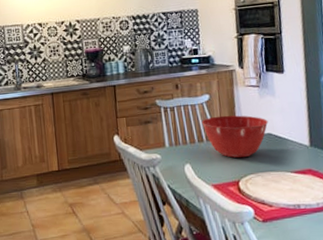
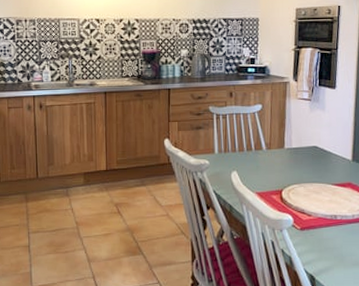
mixing bowl: present [201,115,269,158] -> none [252,126,316,169]

